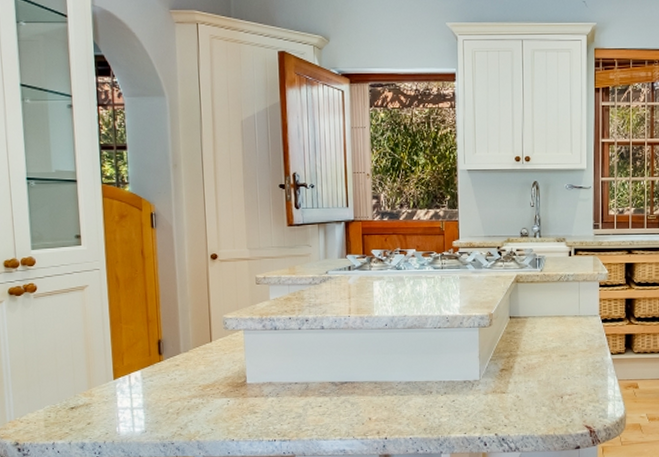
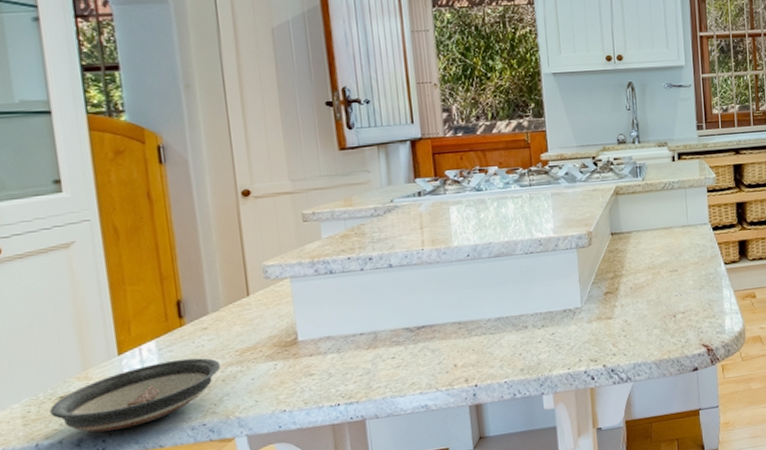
saucer: none [64,388,188,439] -> present [50,357,221,432]

